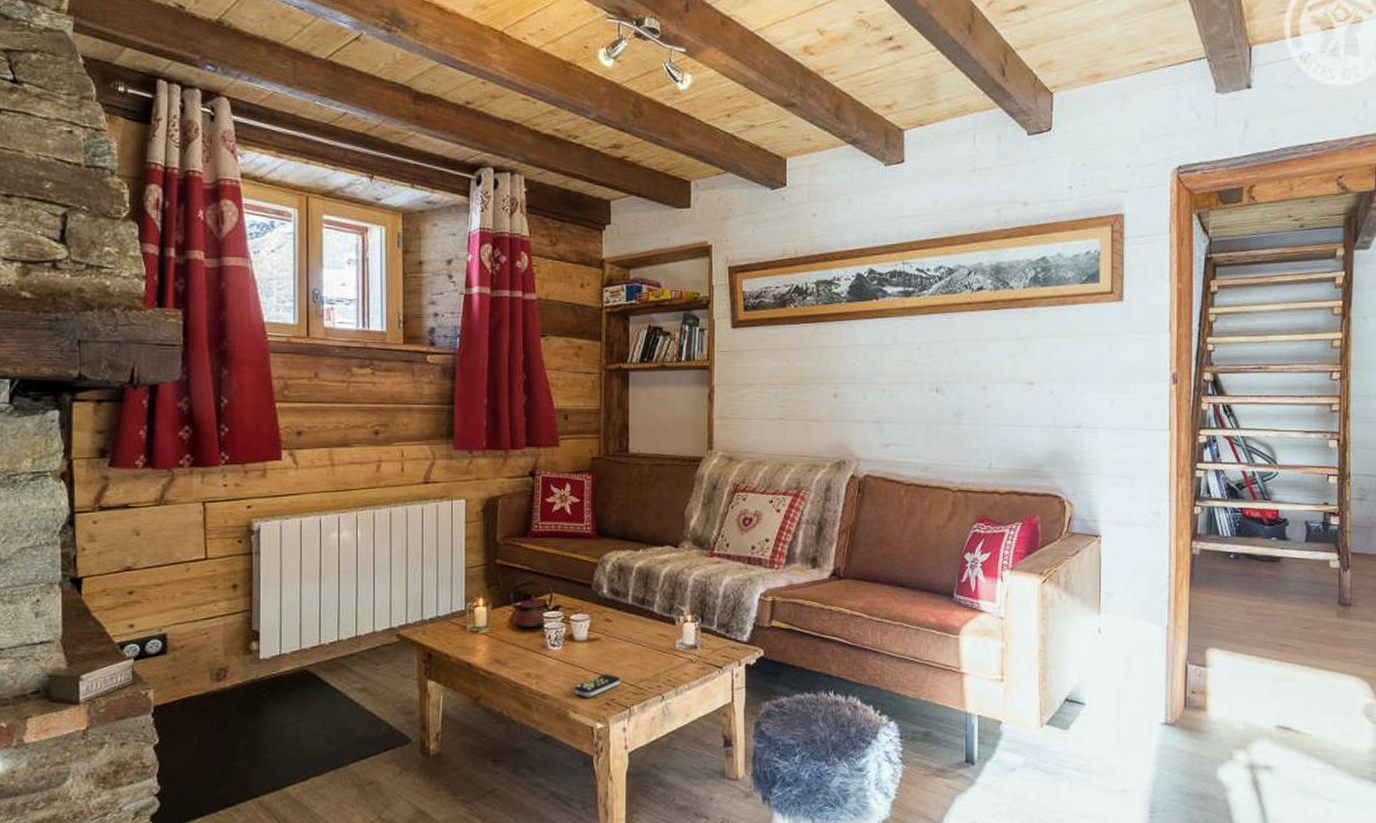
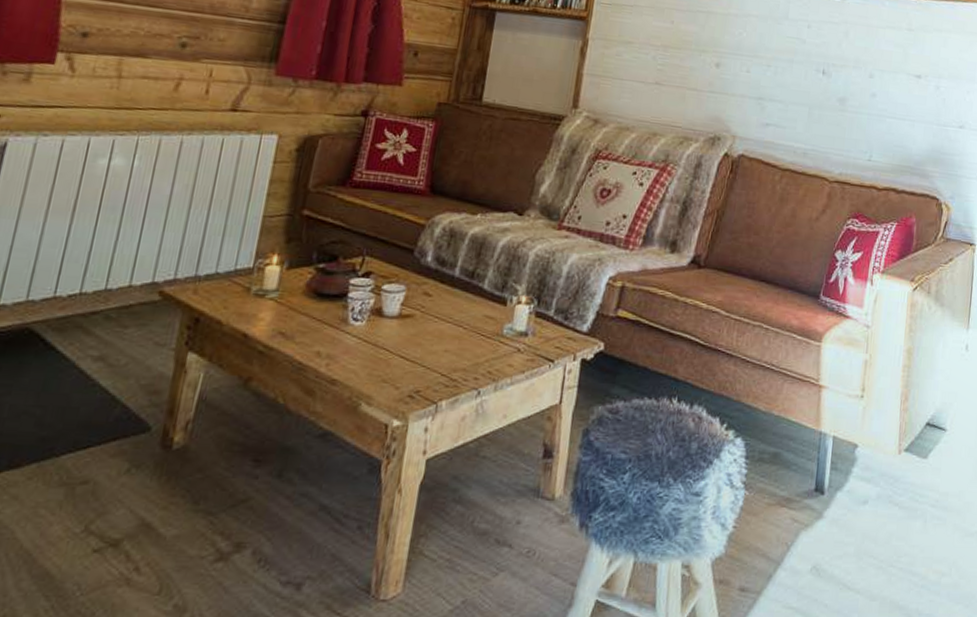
remote control: present [575,674,621,697] -> none [372,359,432,387]

